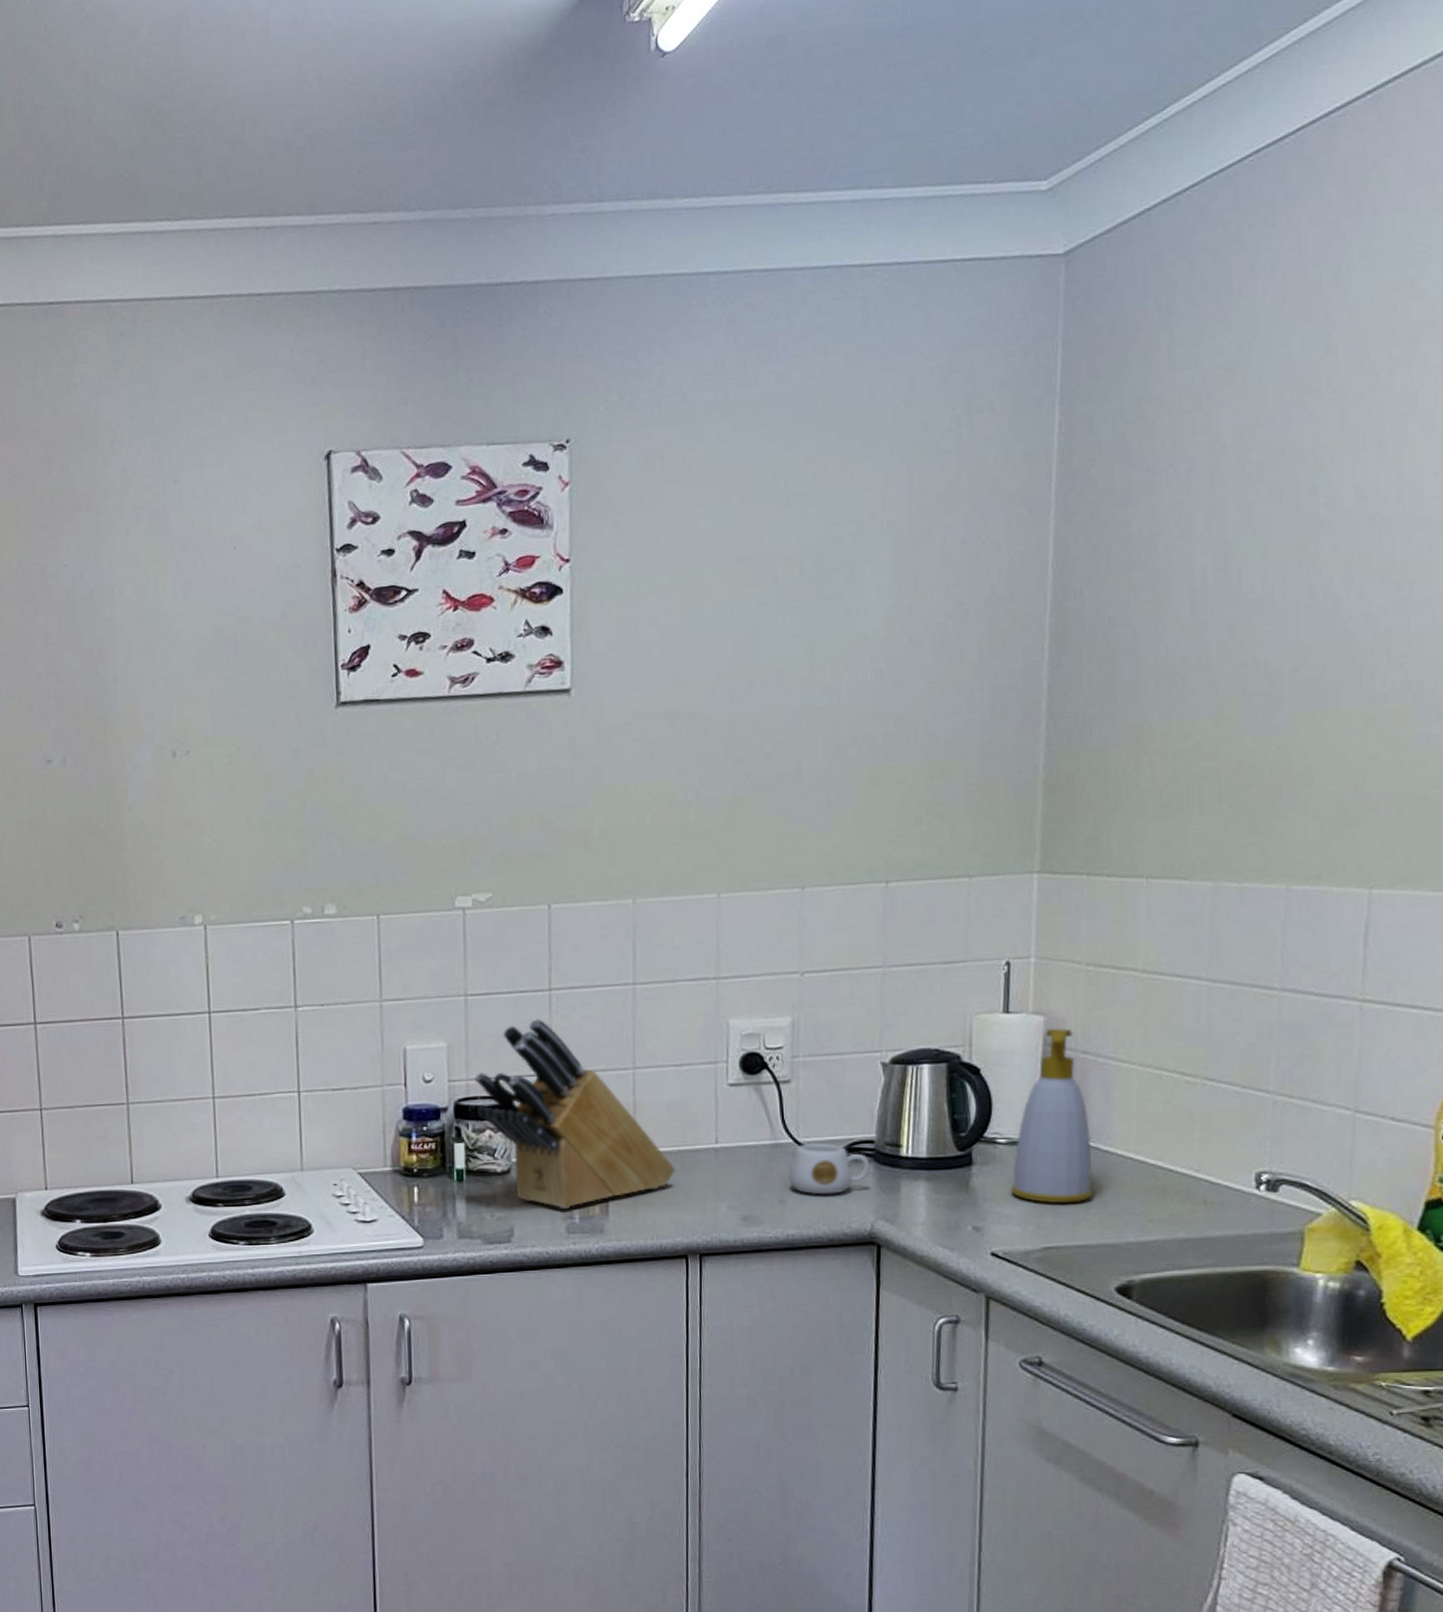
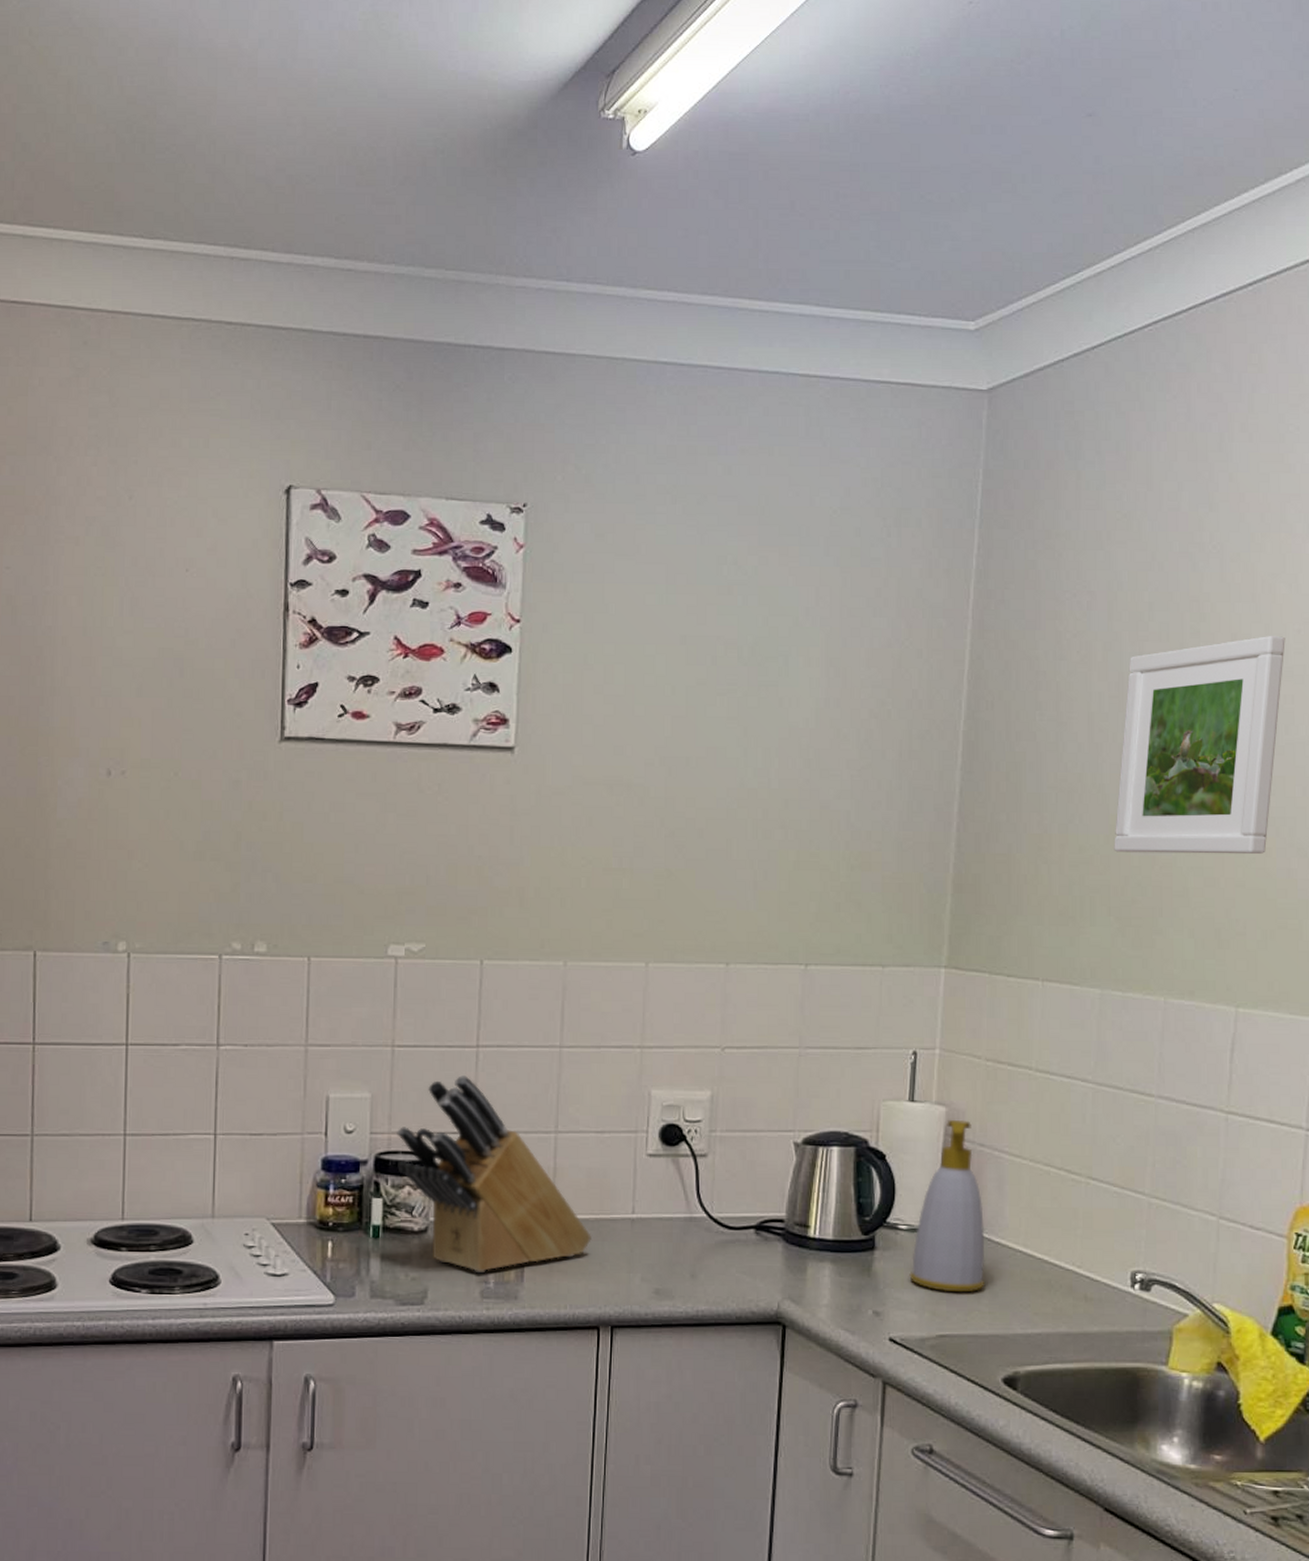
mug: present [789,1142,870,1195] -> none [702,1219,779,1272]
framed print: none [1223,481,1420,736] -> present [1114,635,1285,855]

